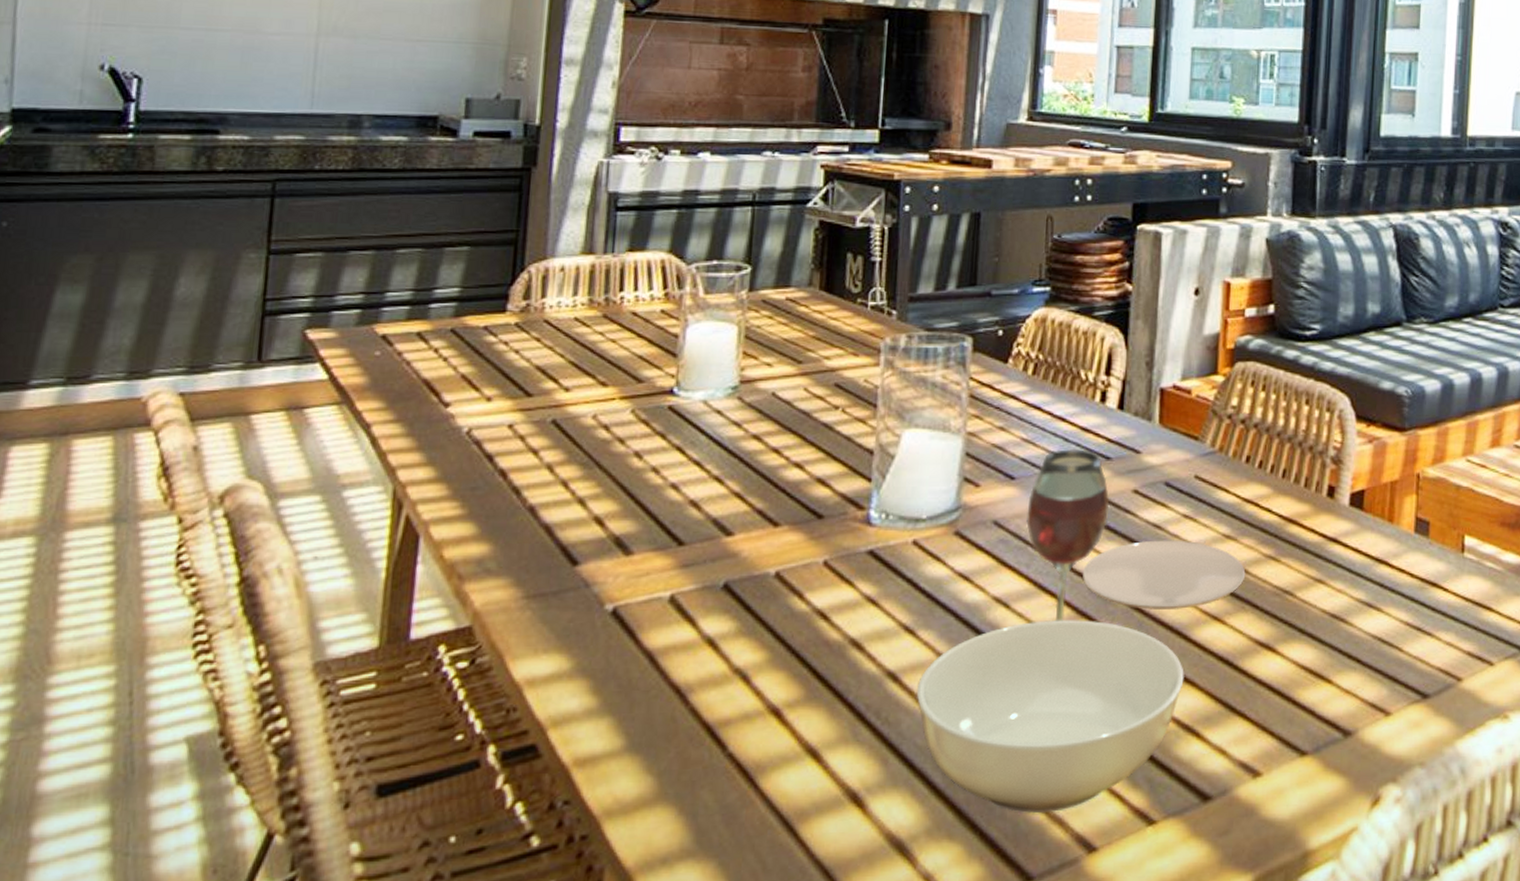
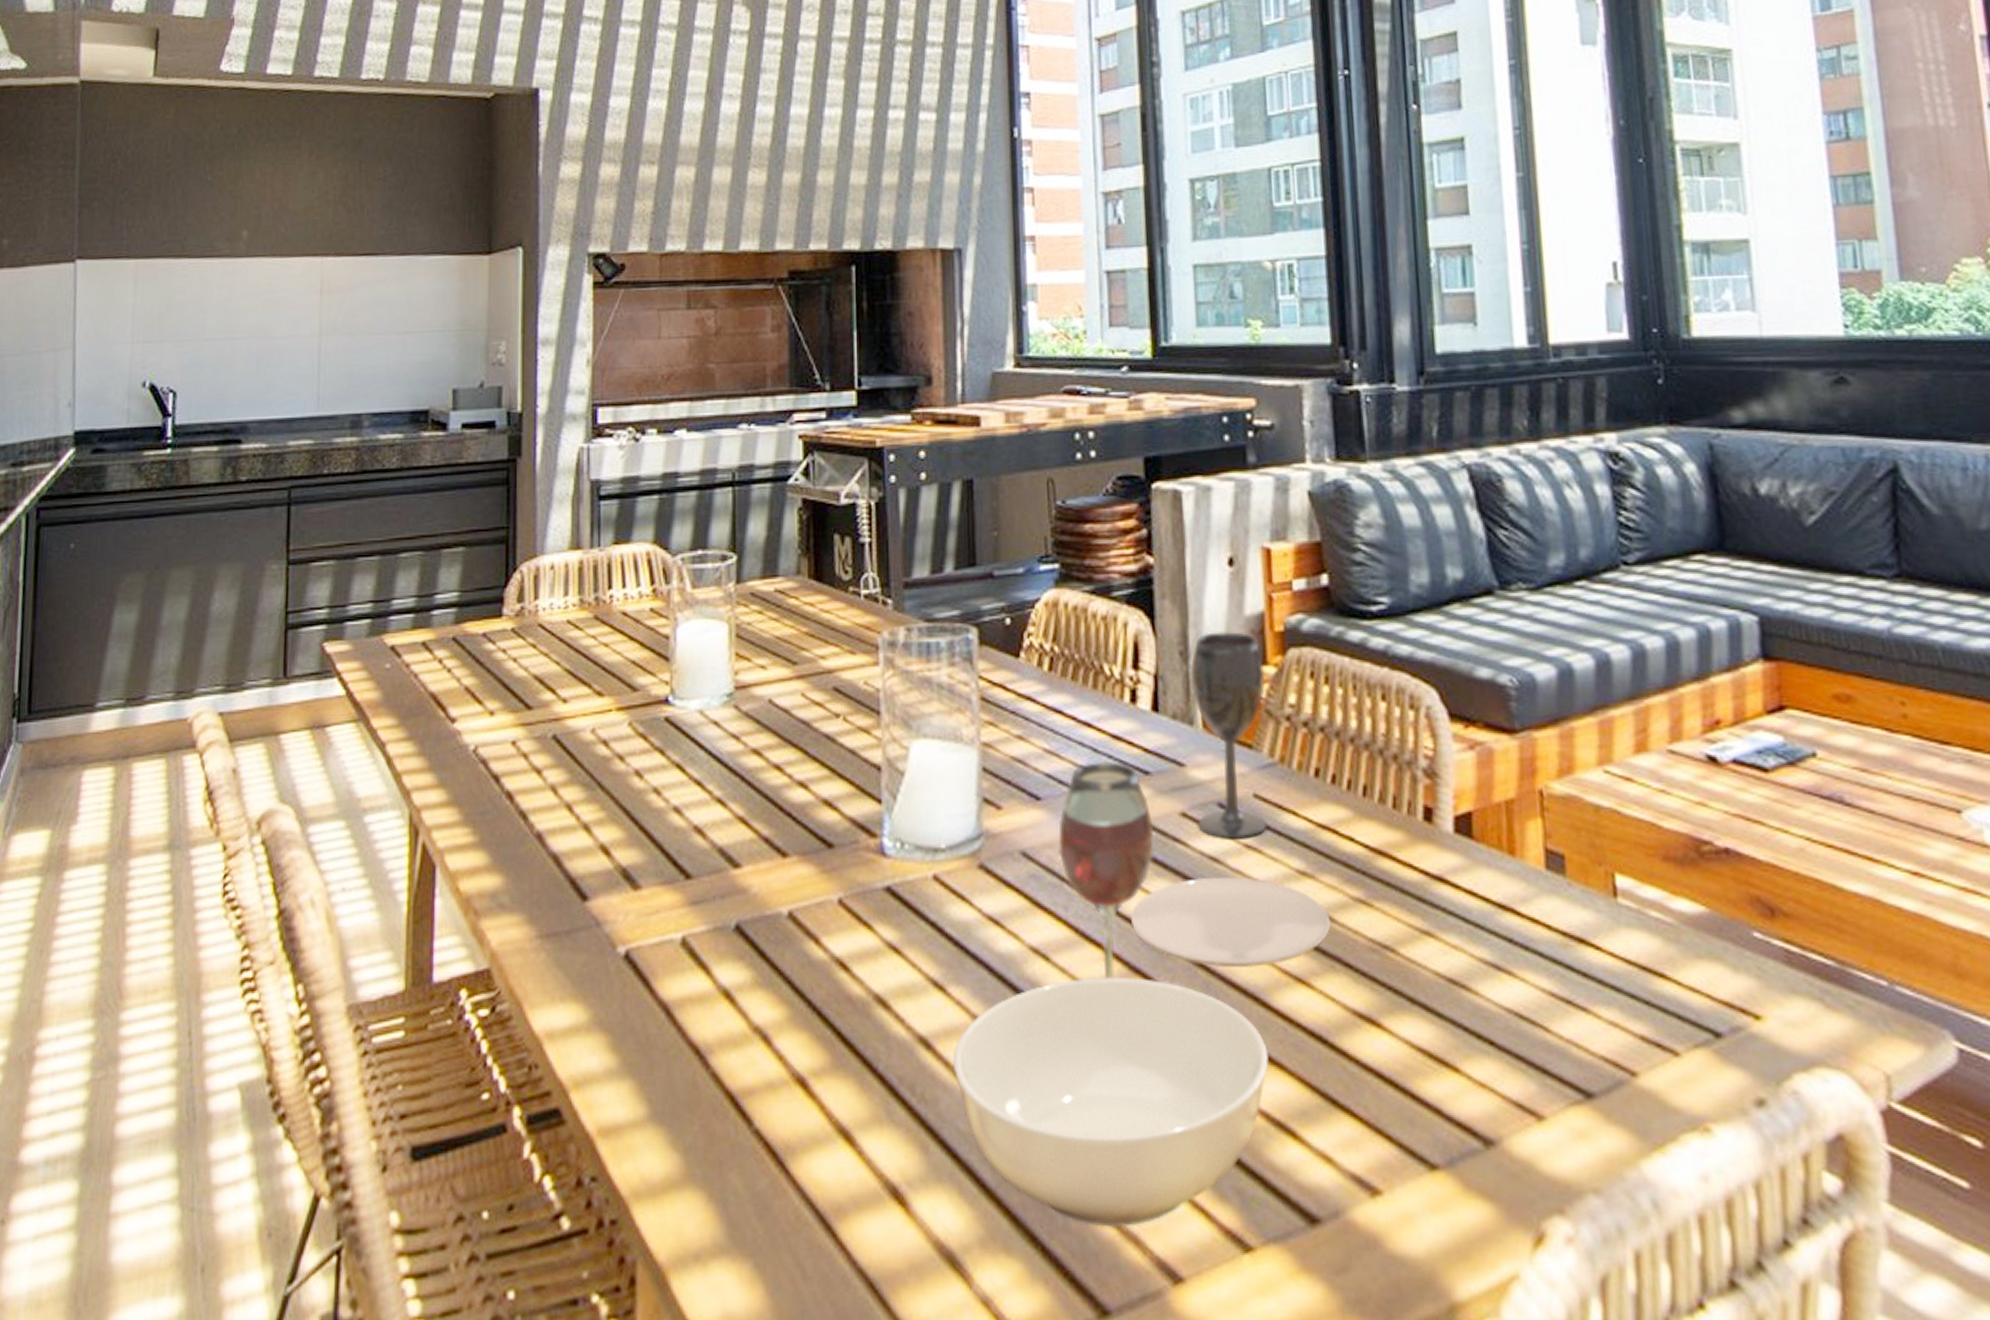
wine glass: none [1146,347,1216,511] -> present [1190,632,1268,839]

